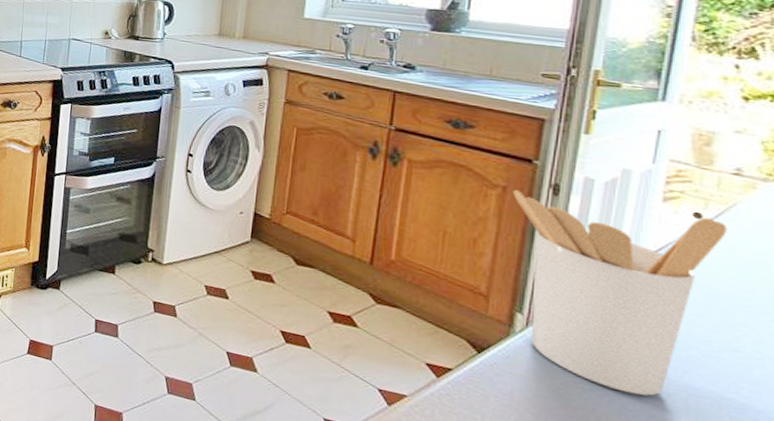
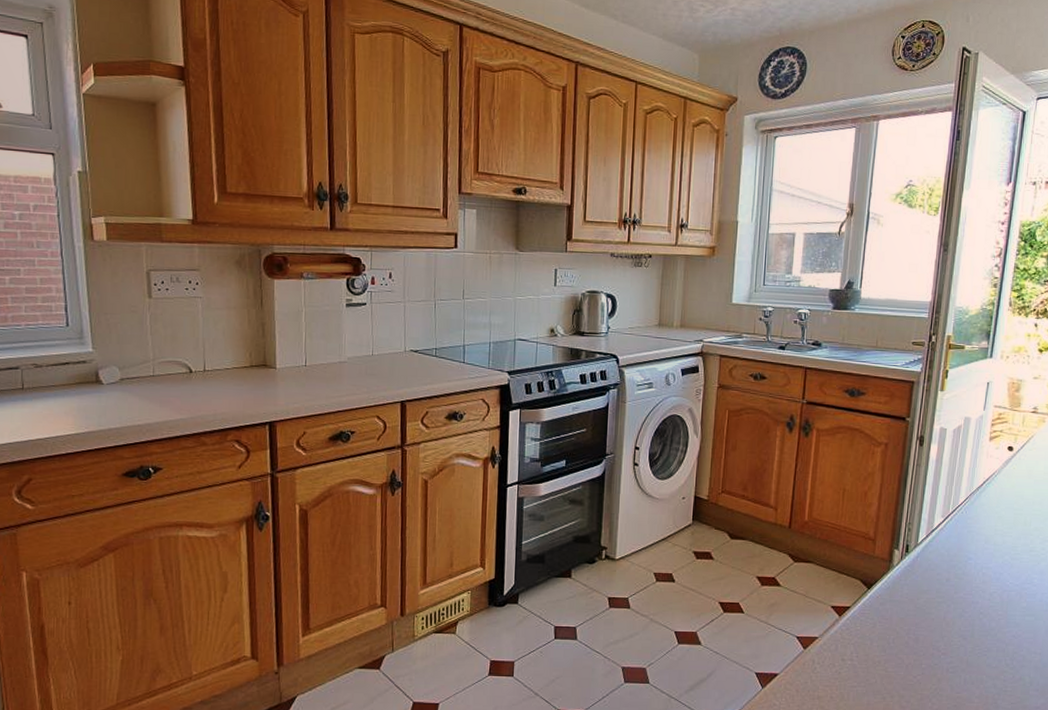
utensil holder: present [513,189,727,397] -> none [892,444,1028,599]

